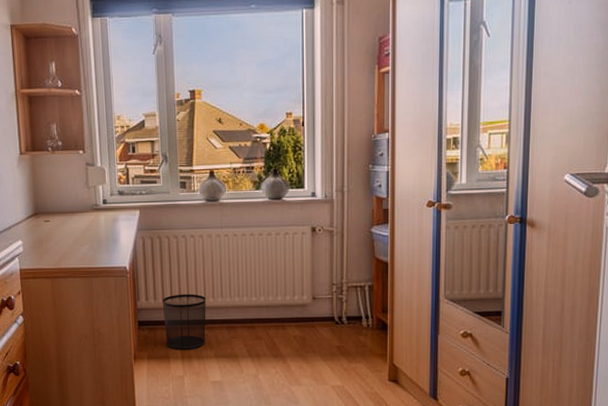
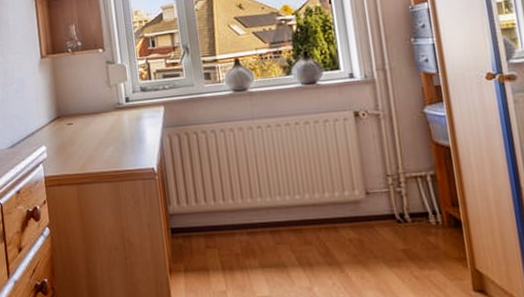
waste bin: present [162,294,206,350] -> none [195,194,247,260]

